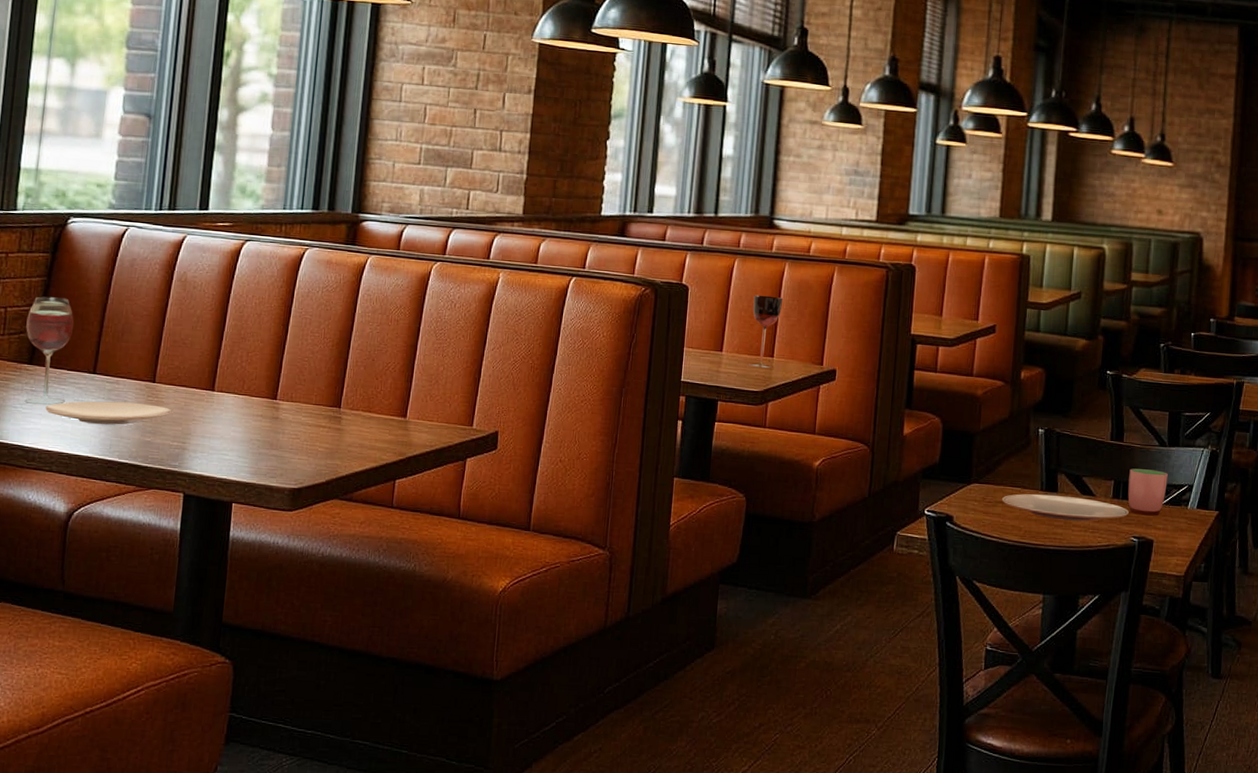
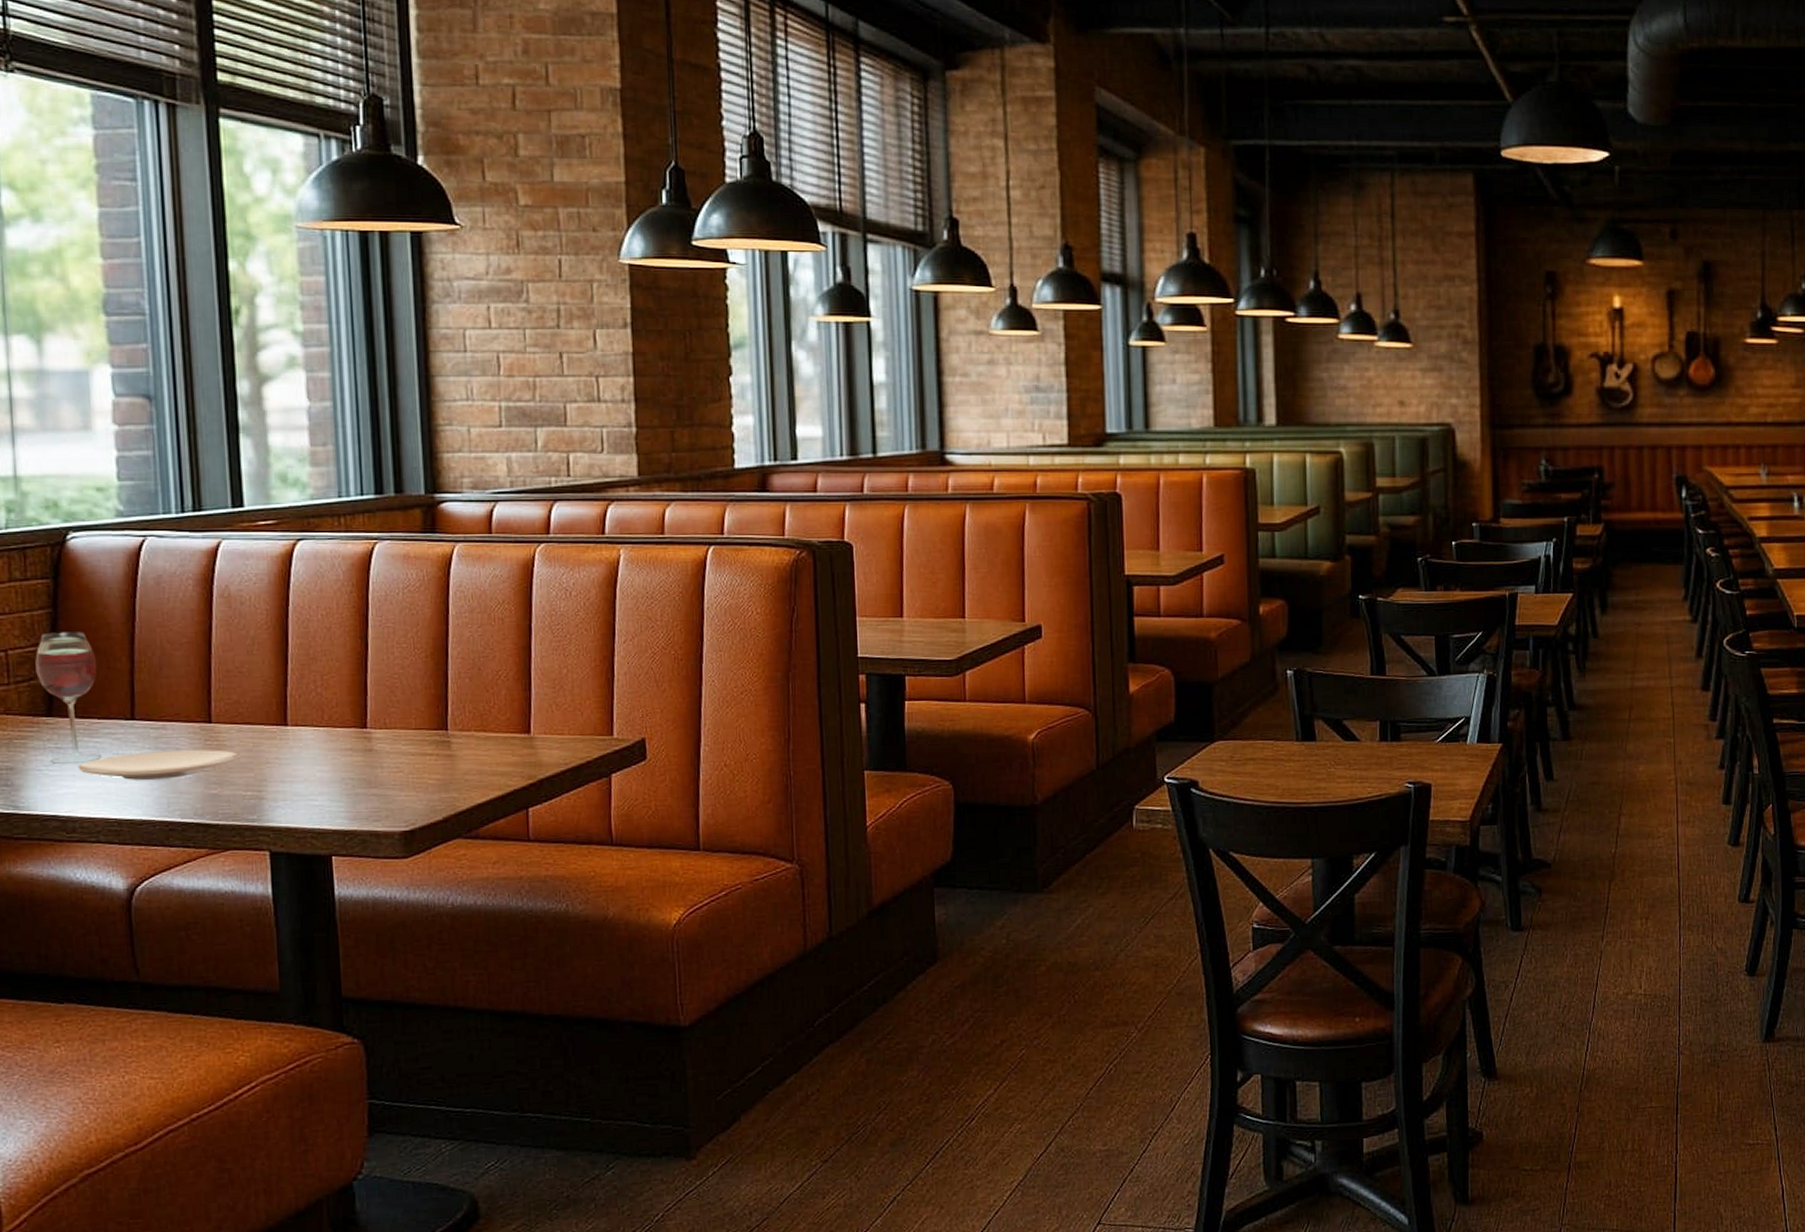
wineglass: present [747,295,784,369] -> none [932,546,969,632]
plate: present [1002,494,1129,522] -> none [1253,744,1400,773]
cup: present [1127,468,1168,516] -> none [1396,704,1441,757]

